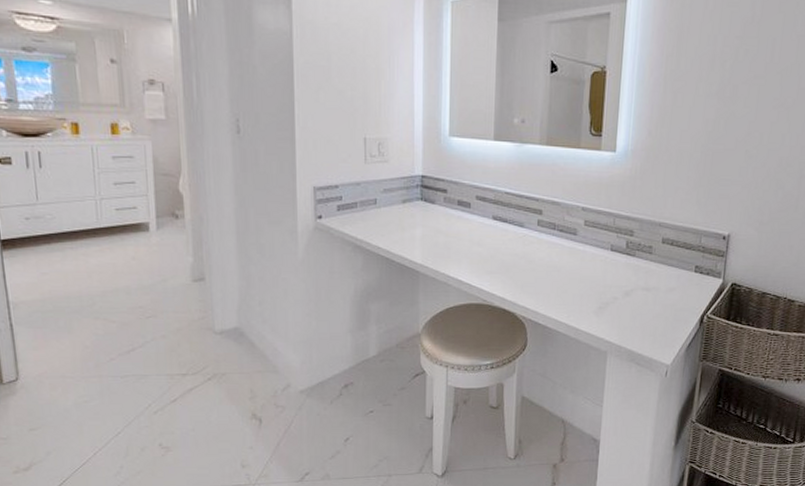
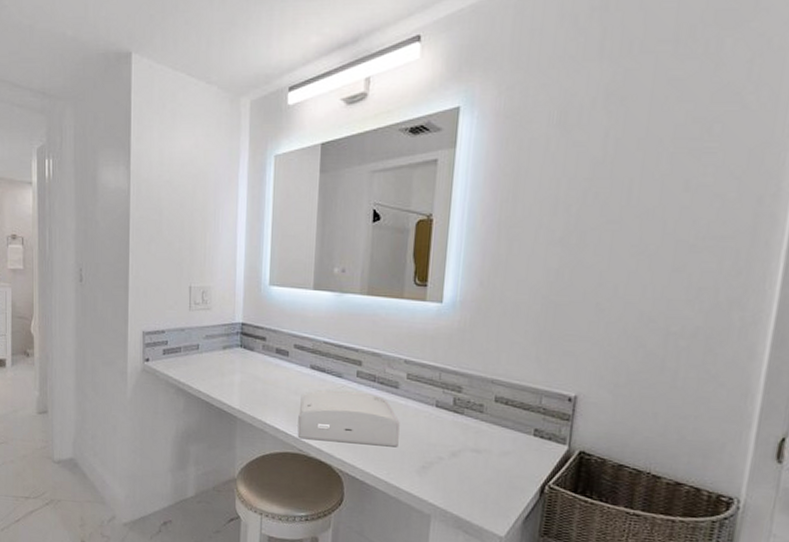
tissue dispenser: none [481,239,579,291] -> present [297,389,400,447]

